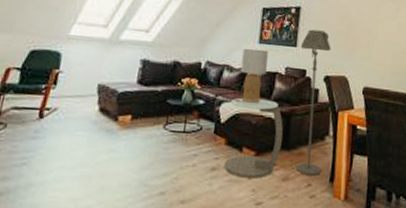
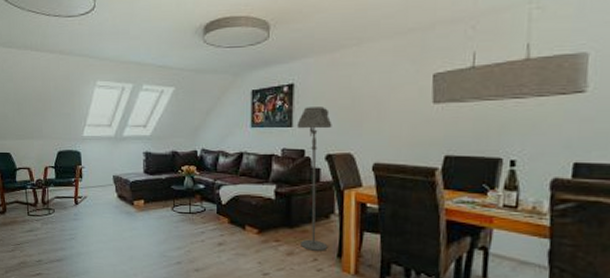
side table: present [224,97,283,179] -> none [229,180,284,253]
lamp: present [234,48,268,103] -> none [232,133,262,186]

